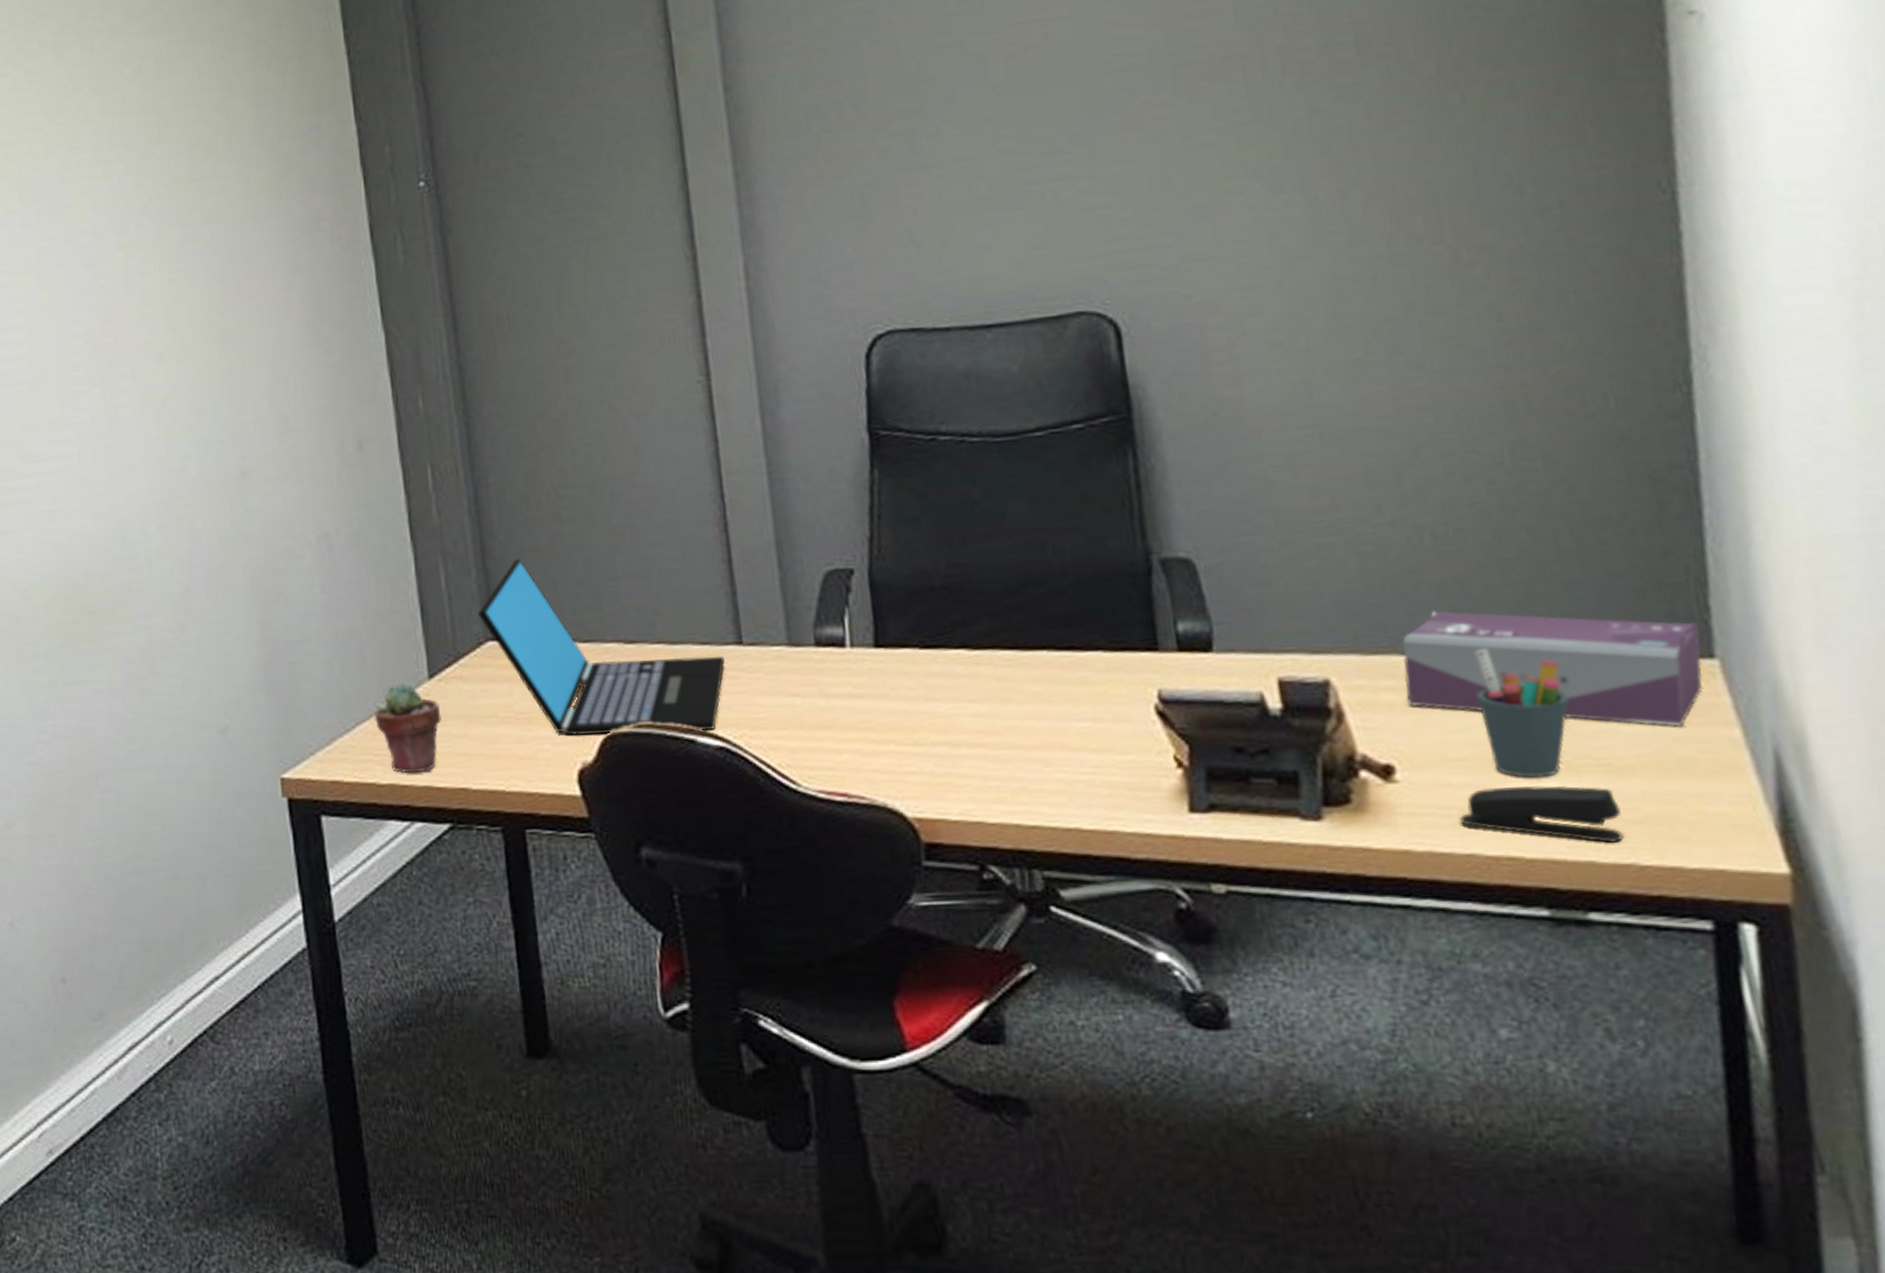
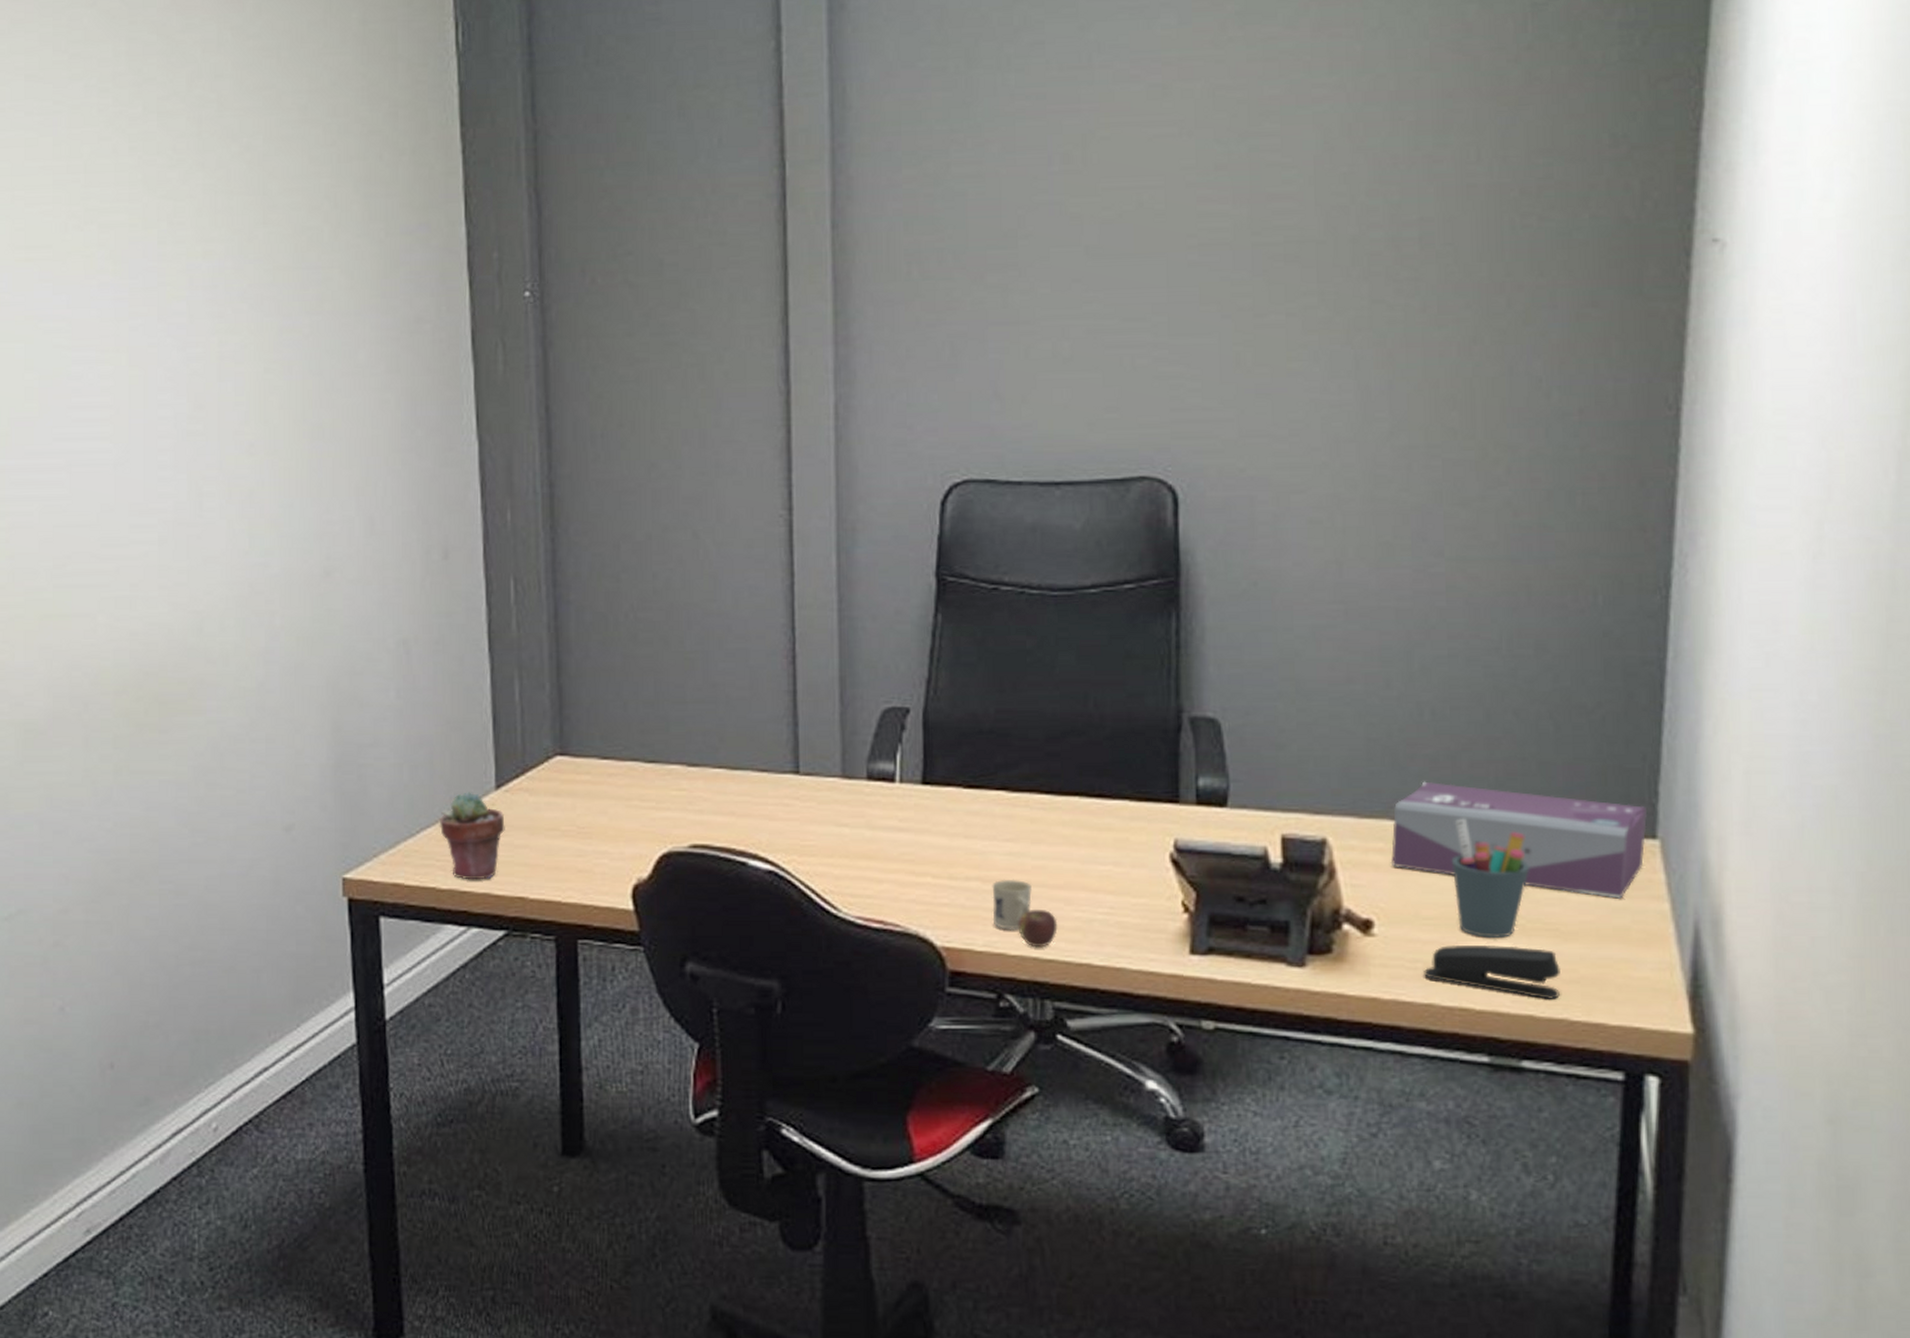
laptop: present [477,559,725,736] -> none [548,677,781,854]
mug: none [961,741,1039,814] -> present [992,879,1058,948]

